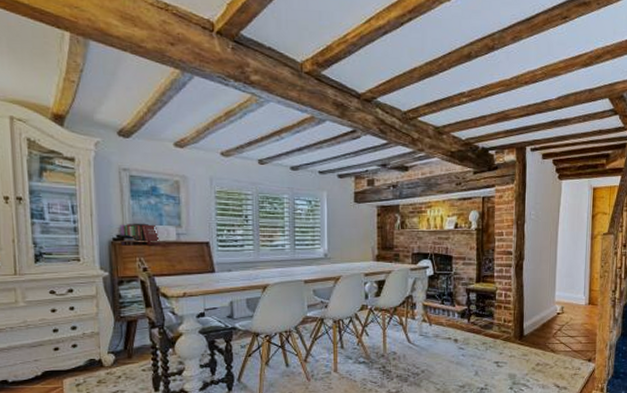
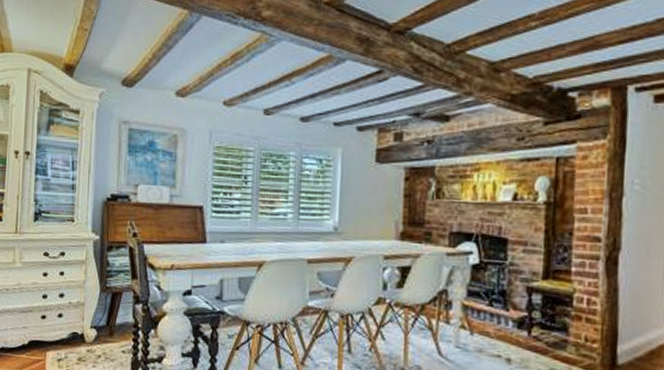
books: present [120,223,160,246] -> none [114,181,153,209]

